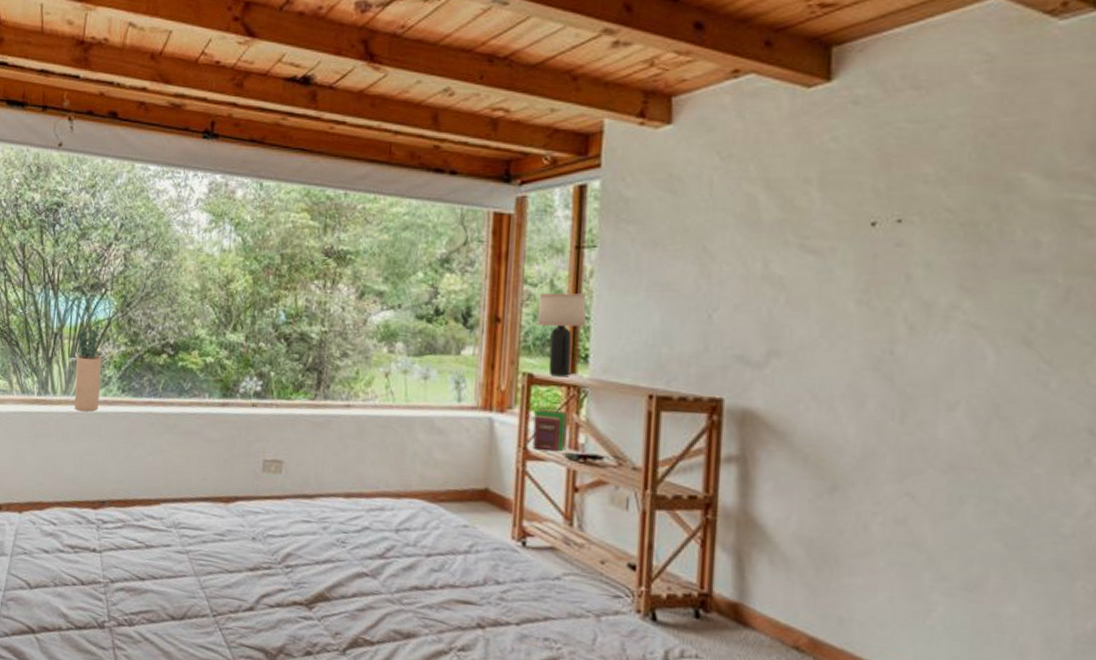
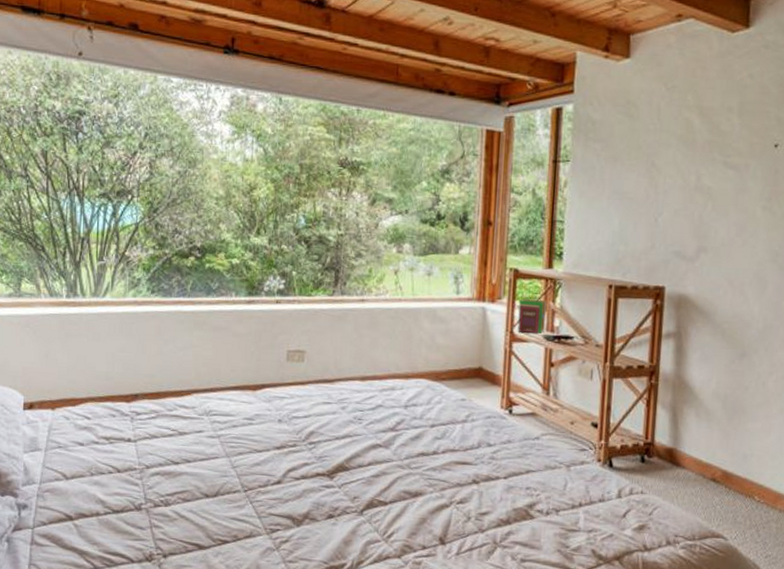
vase: present [74,319,102,413] -> none [104,224,130,313]
table lamp: present [537,293,587,377] -> none [522,200,562,272]

